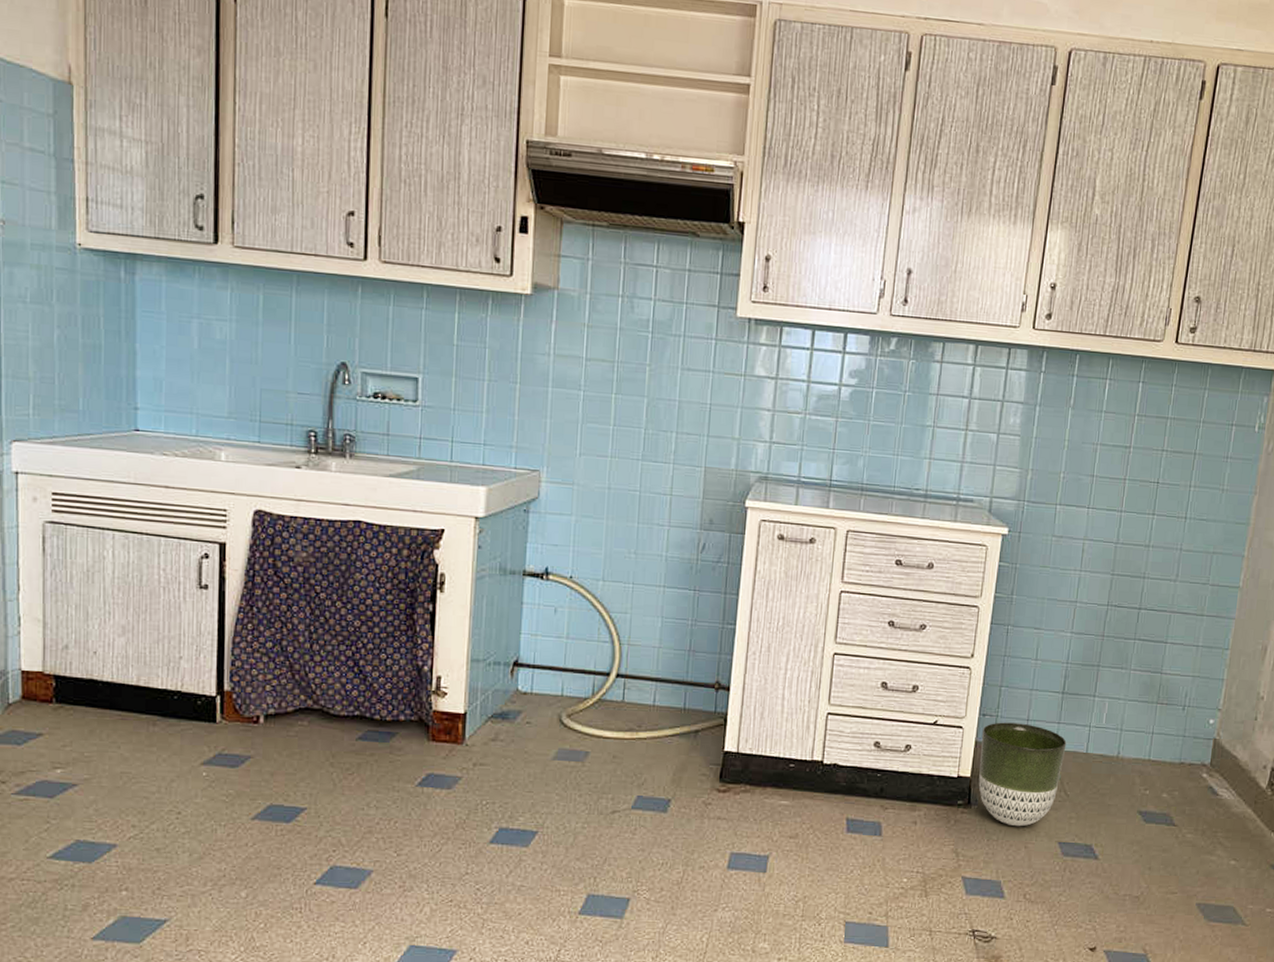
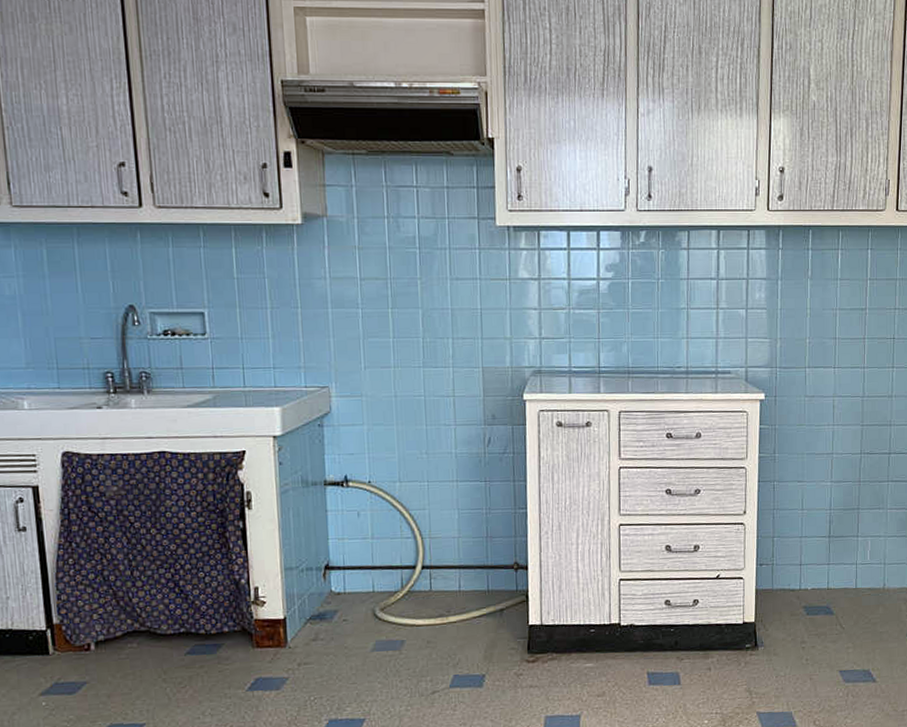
planter: present [978,722,1067,827] -> none [760,568,837,662]

